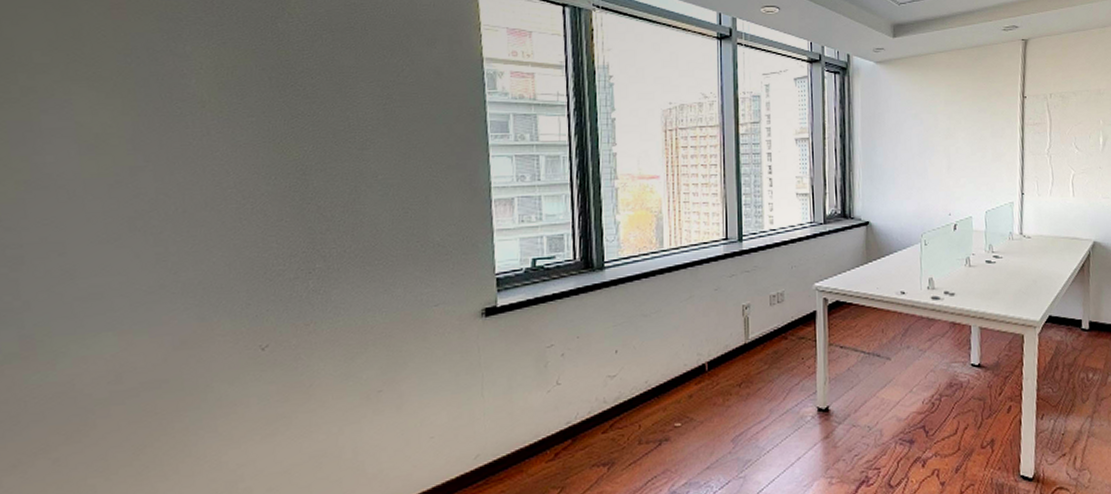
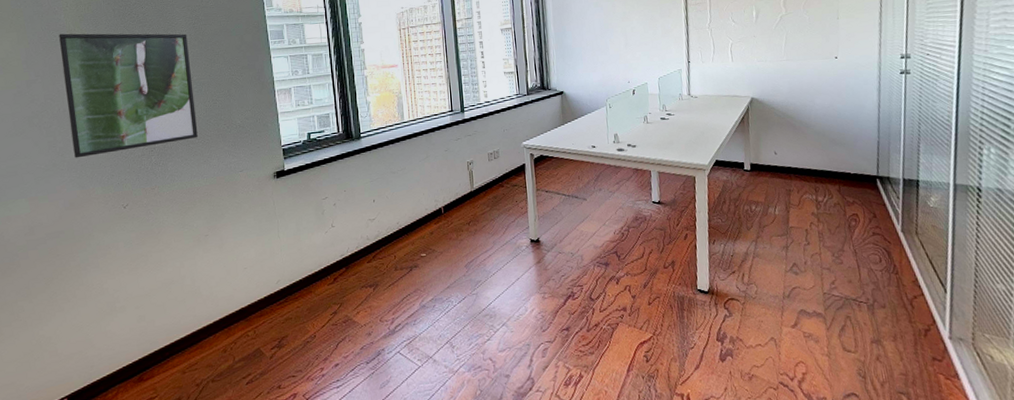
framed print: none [184,105,379,278] -> present [59,33,198,158]

